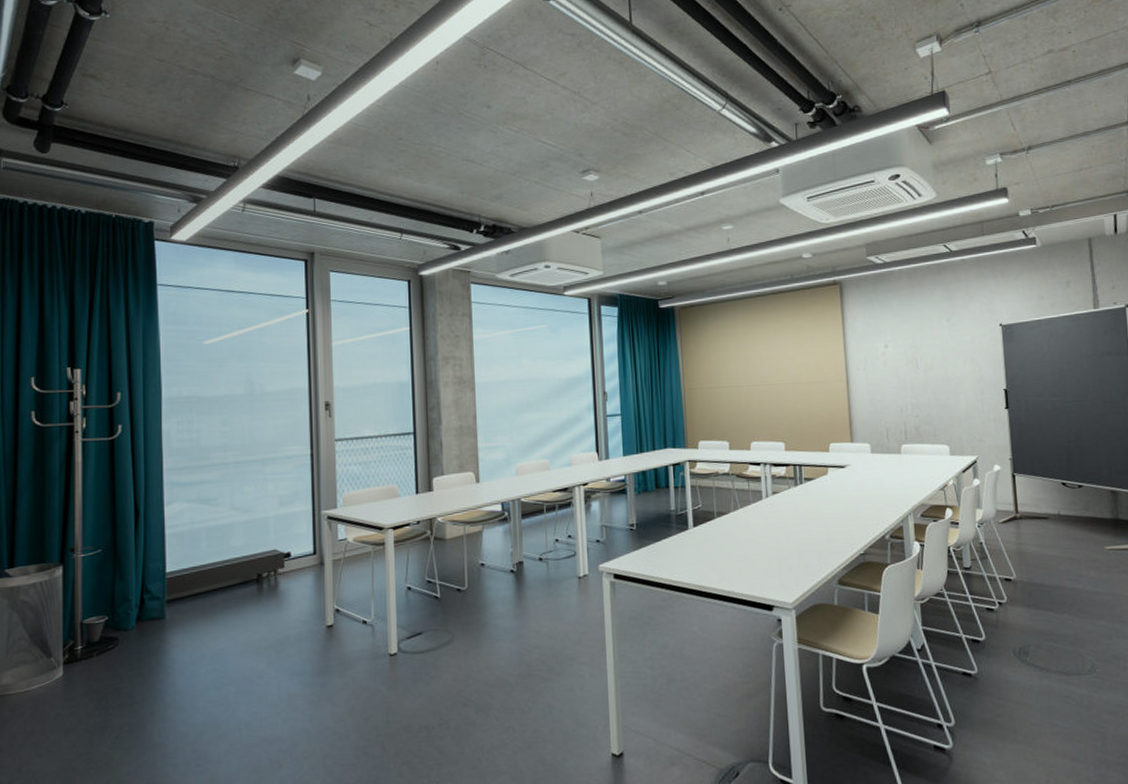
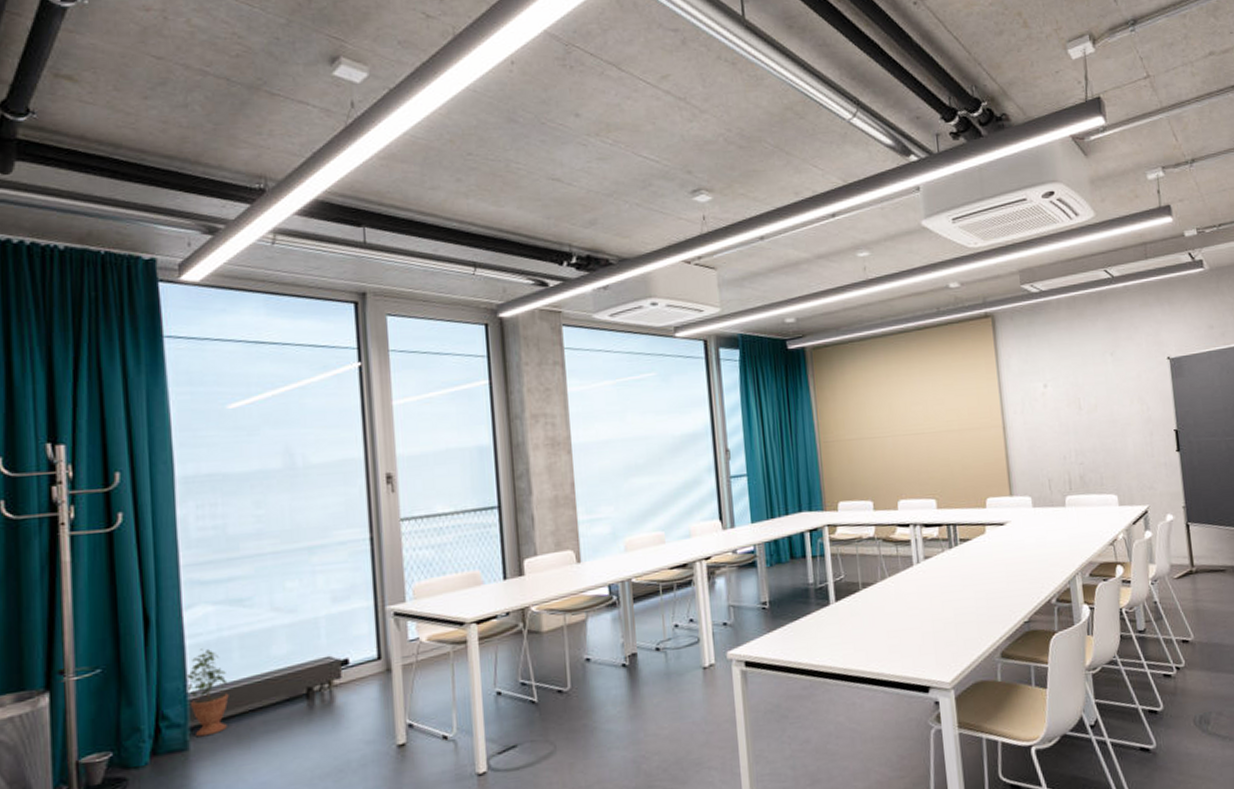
potted plant: none [164,537,197,609] -> present [184,649,229,737]

